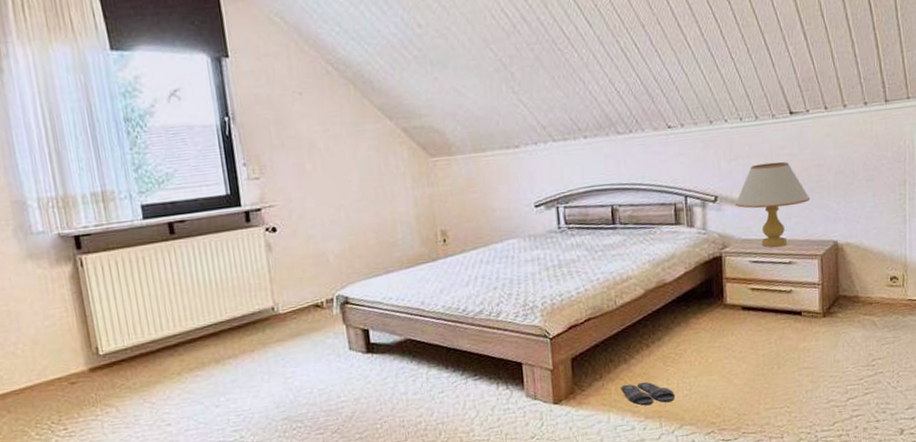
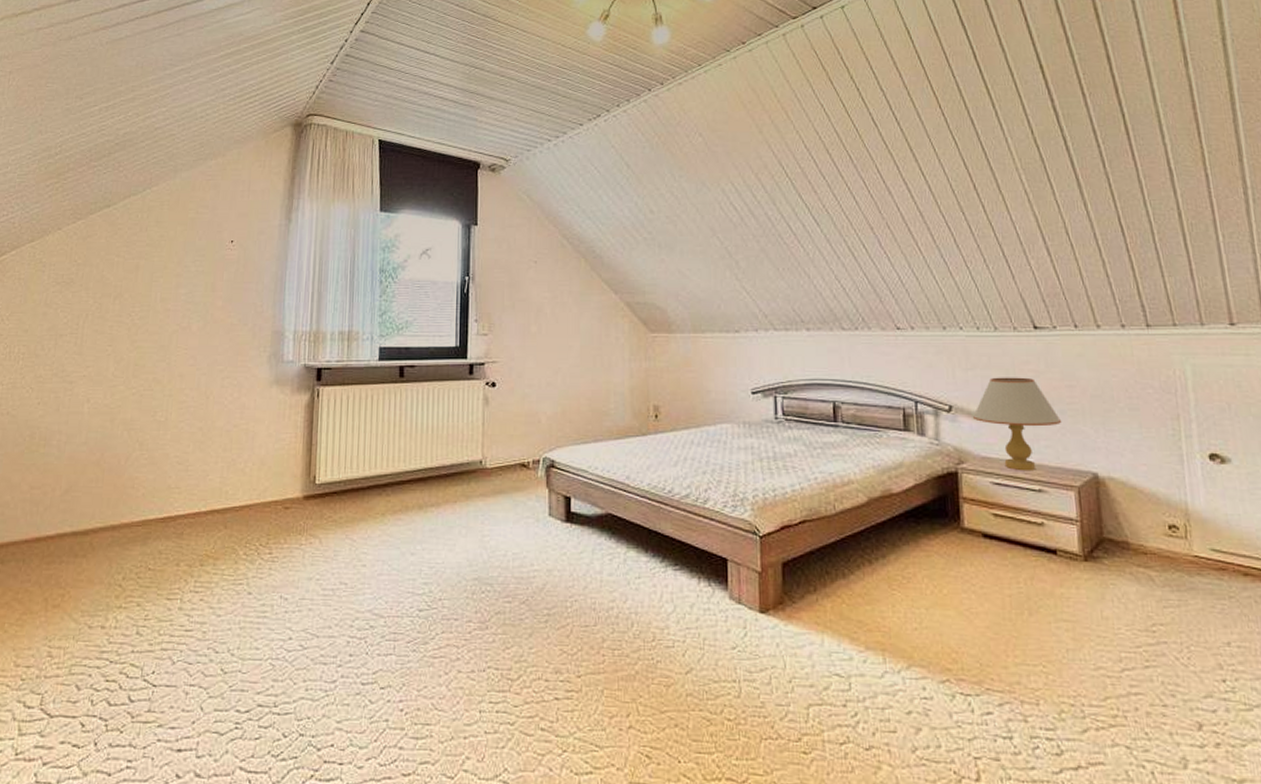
slippers: present [621,381,675,406] -> none [838,603,901,634]

